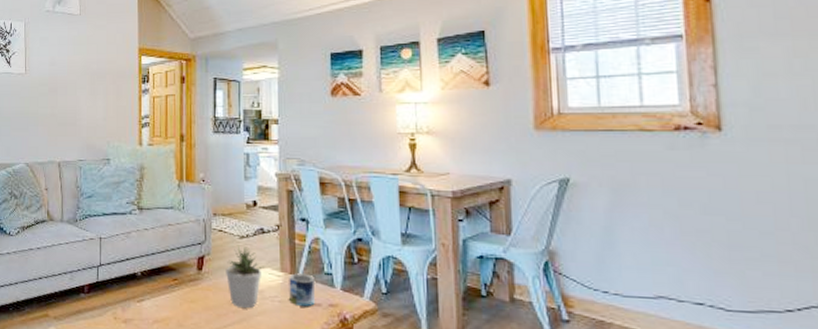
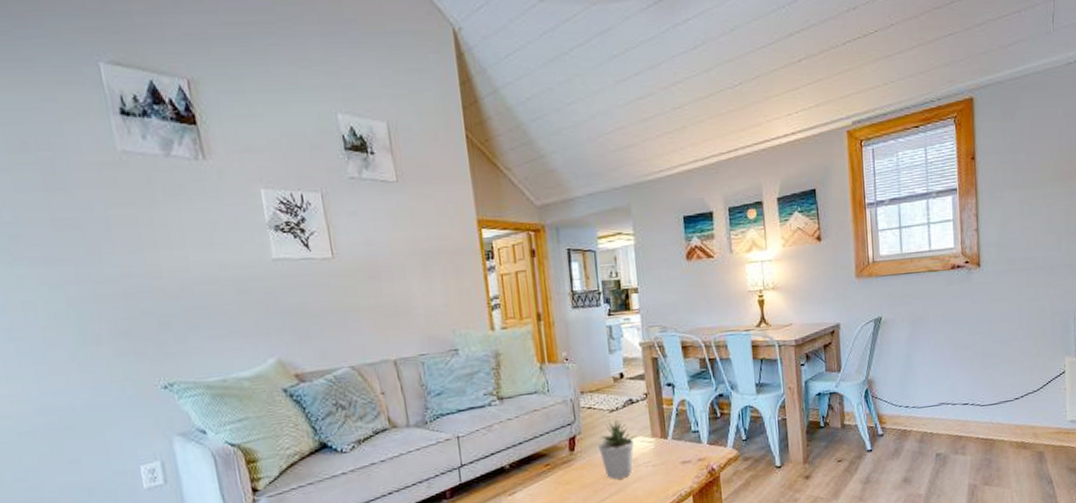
mug: present [289,273,316,307] -> none [660,435,685,467]

